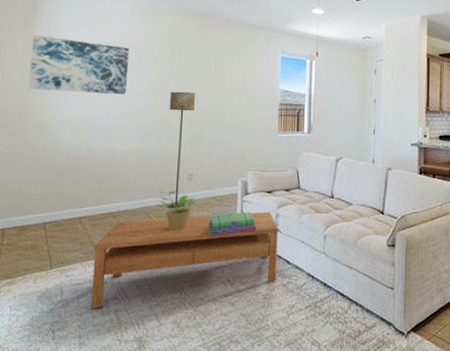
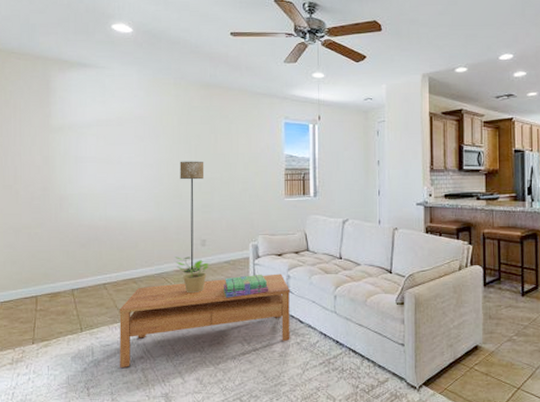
wall art: present [28,35,130,95] -> none [48,113,139,167]

